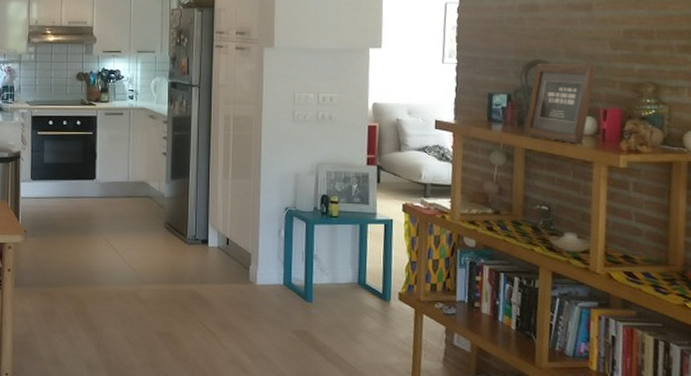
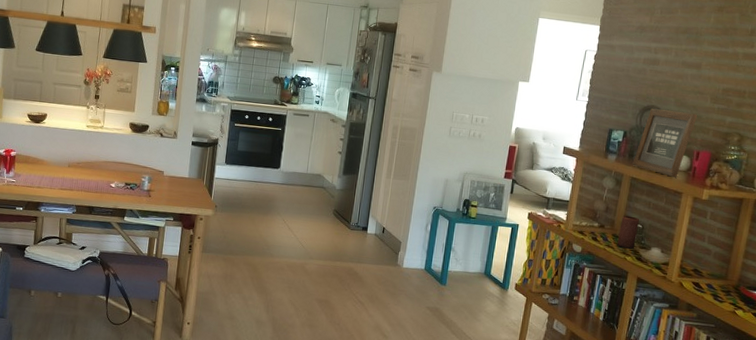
candle: none [519,196,544,237] -> present [617,215,639,249]

